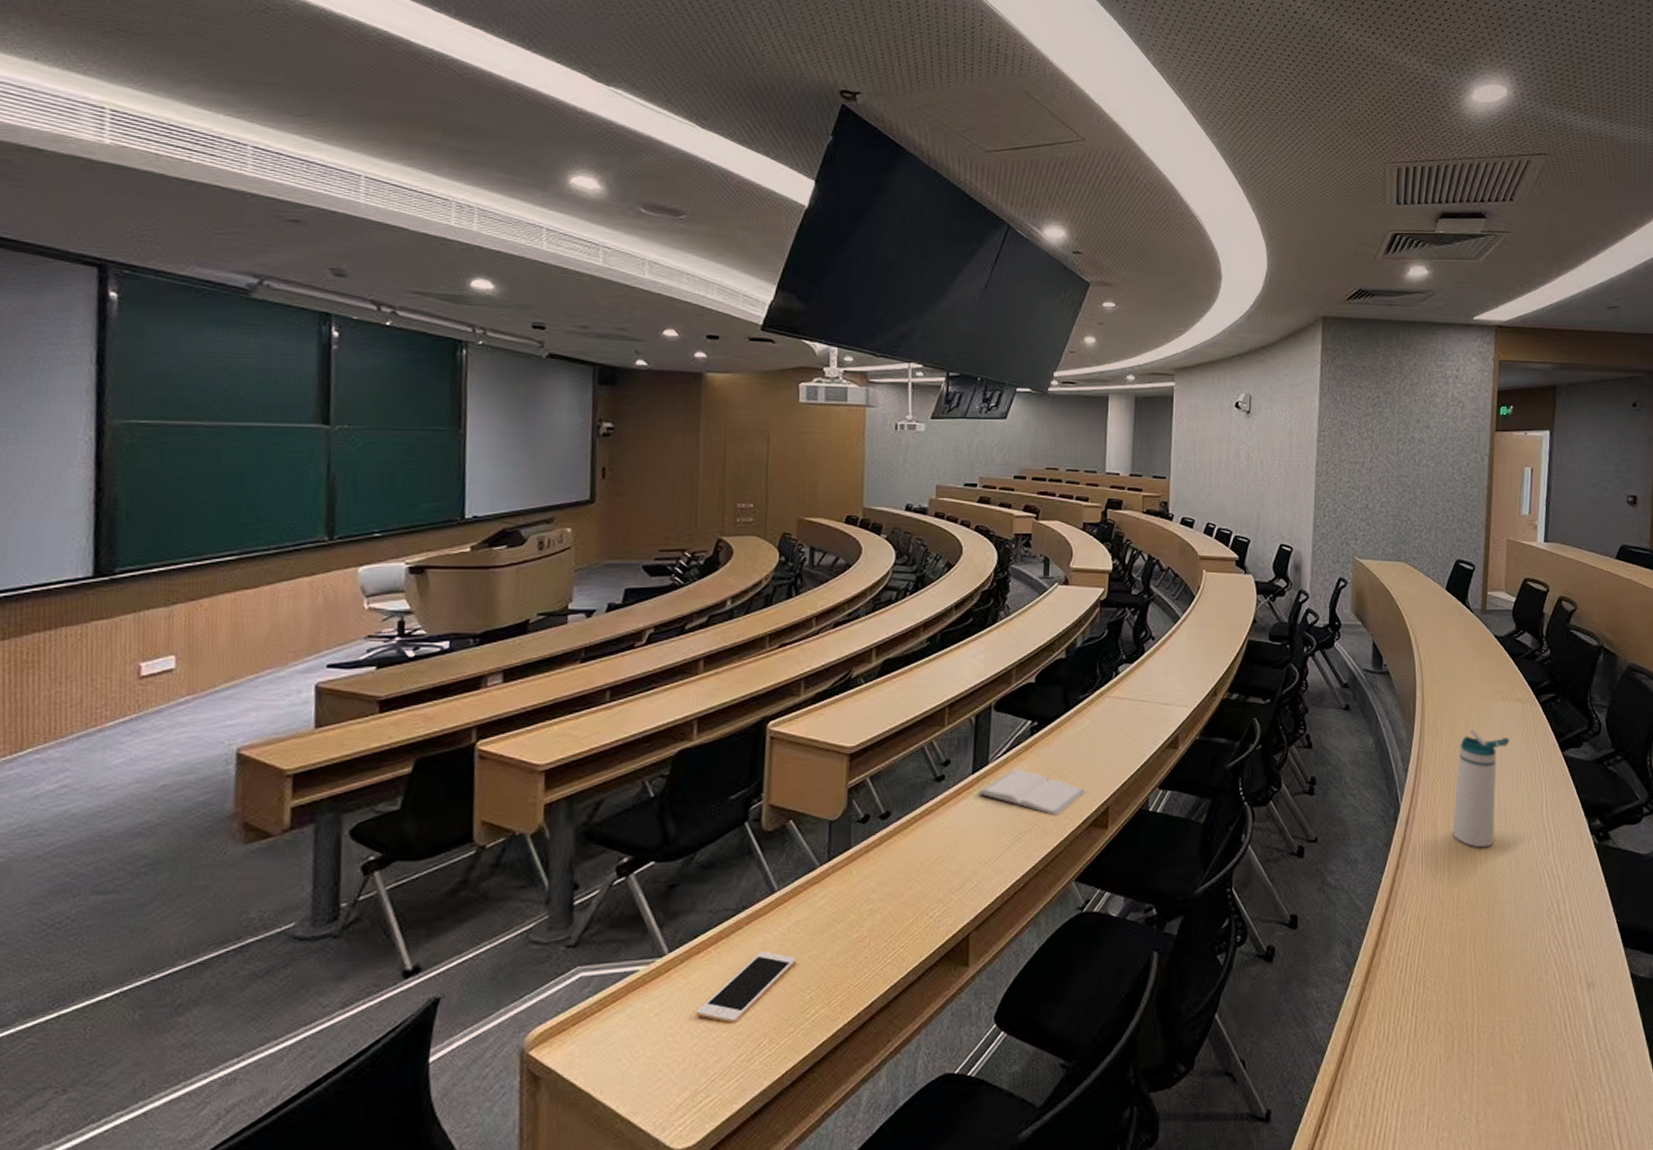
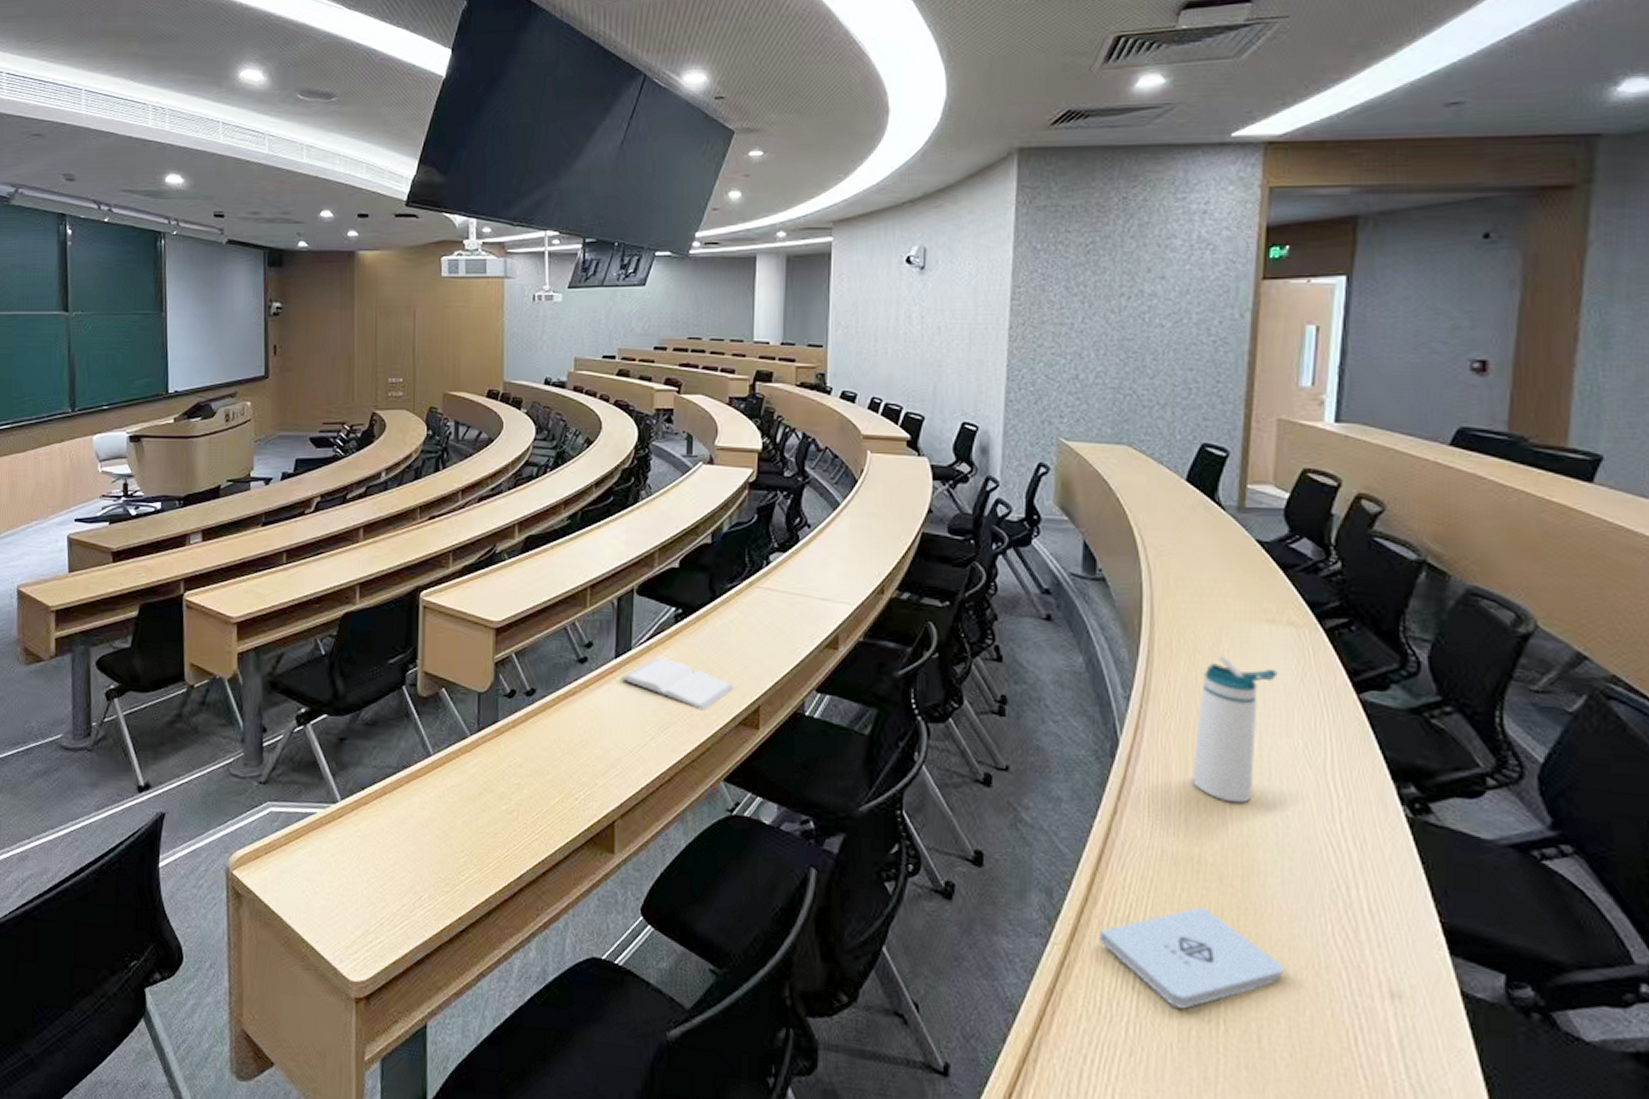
cell phone: present [697,951,797,1023] -> none [366,810,451,874]
notepad: none [1387,937,1518,1025] -> present [1100,907,1285,1009]

